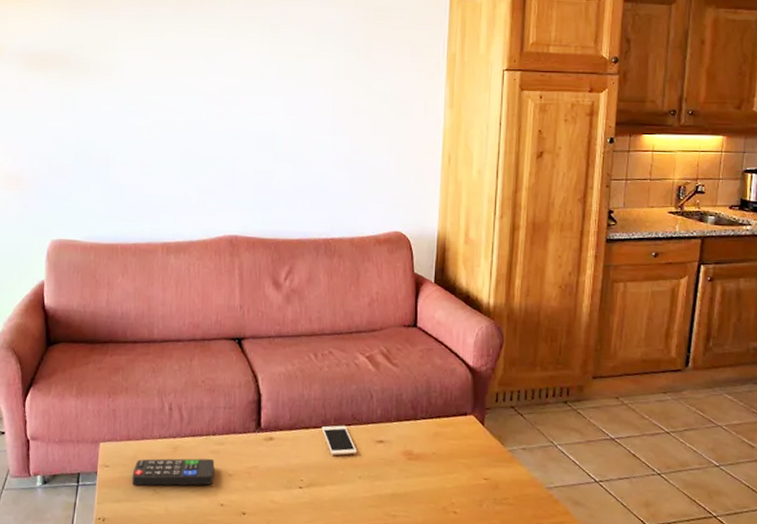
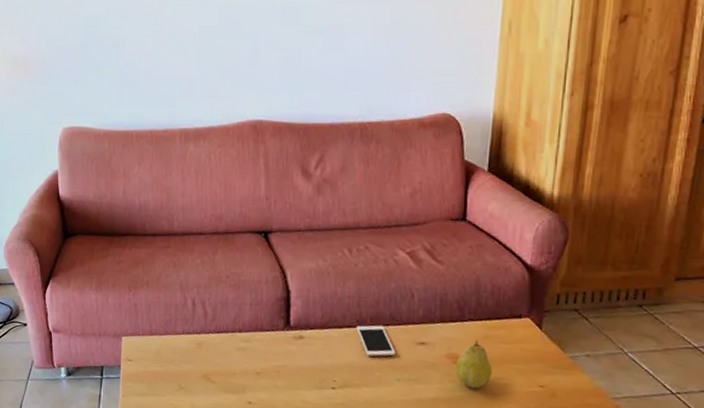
remote control: present [132,458,215,486] -> none [156,354,242,383]
fruit: none [410,436,442,483] -> present [455,339,492,389]

